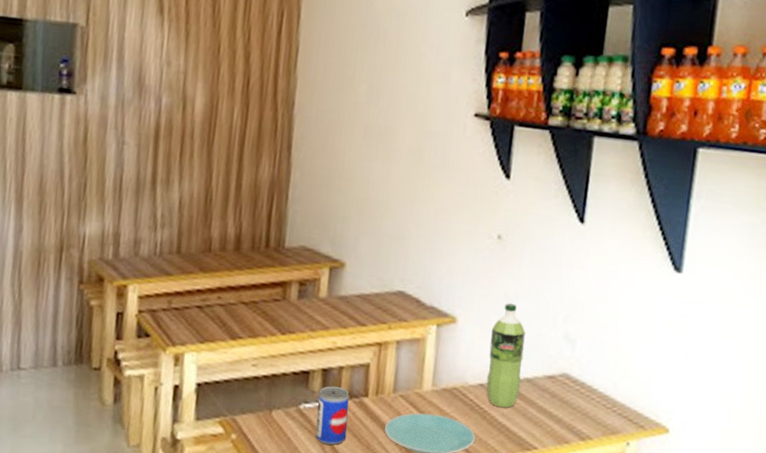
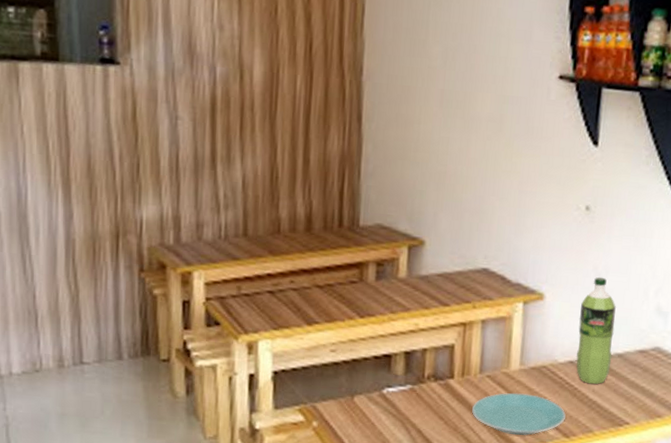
beer can: present [315,386,350,446] -> none [400,369,434,429]

